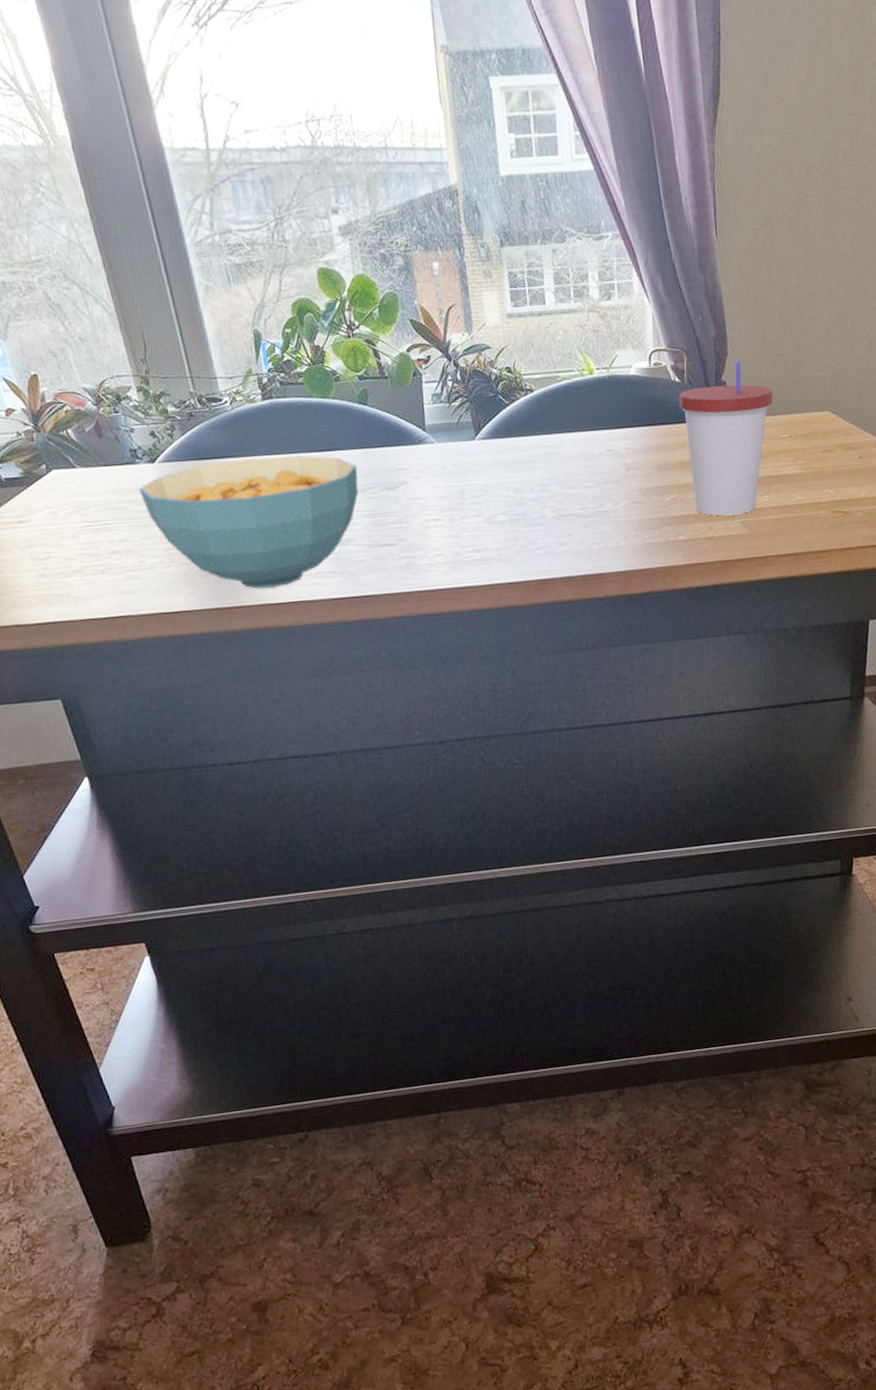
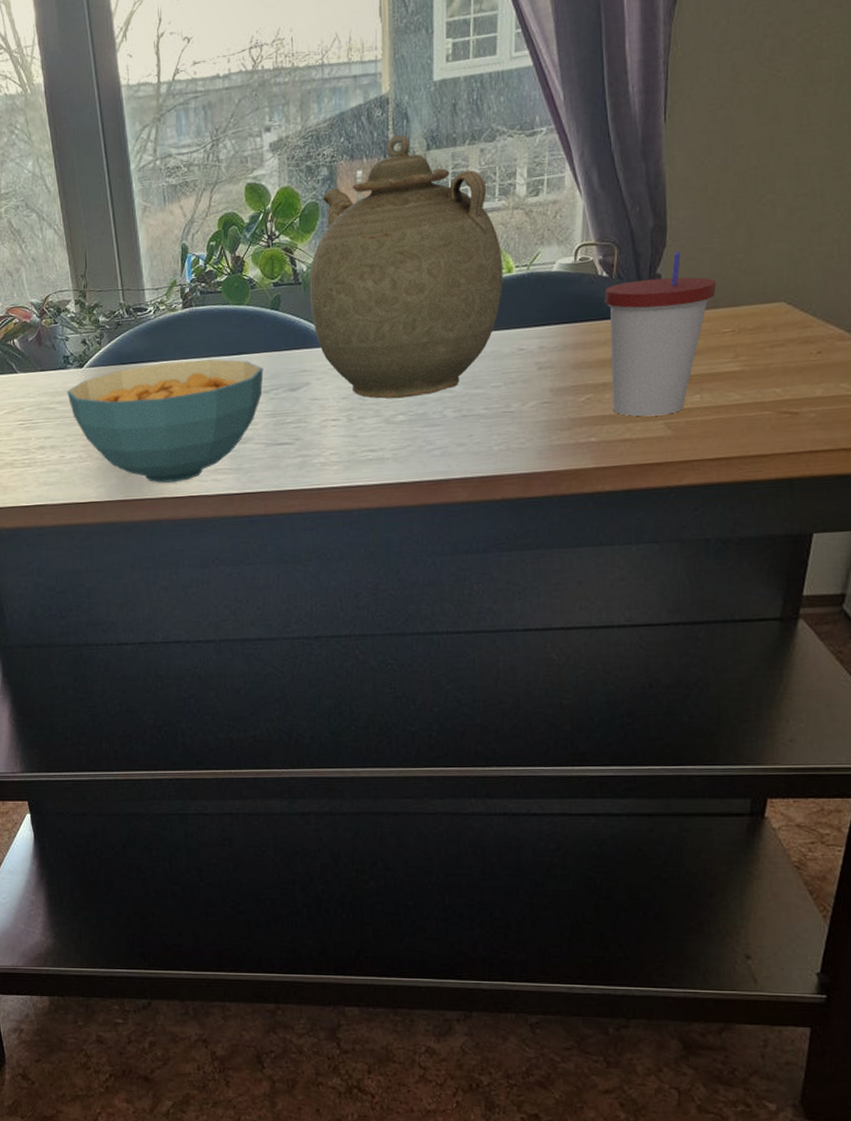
teapot: none [395,228,587,499] -> present [309,134,503,399]

